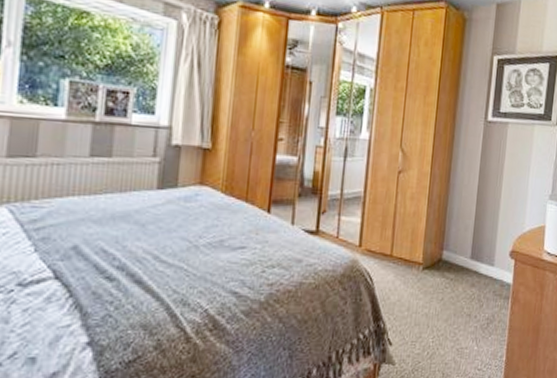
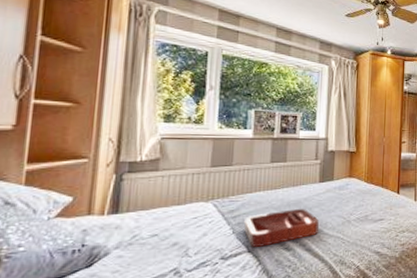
decorative tray: none [49,223,155,274] -> present [243,208,319,248]

